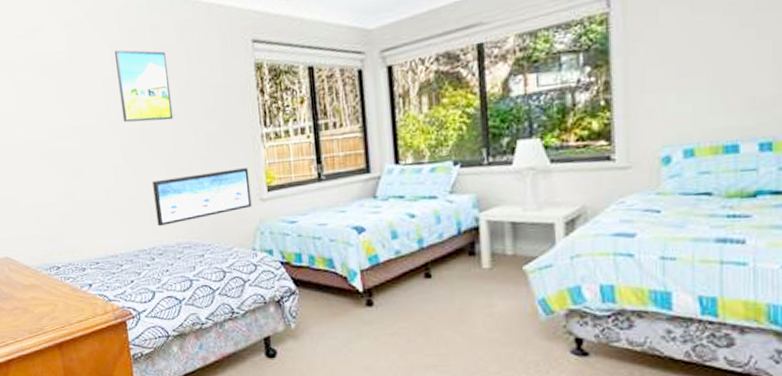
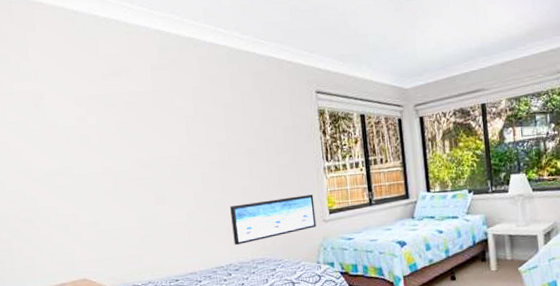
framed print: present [115,49,174,123] -> none [197,93,250,155]

